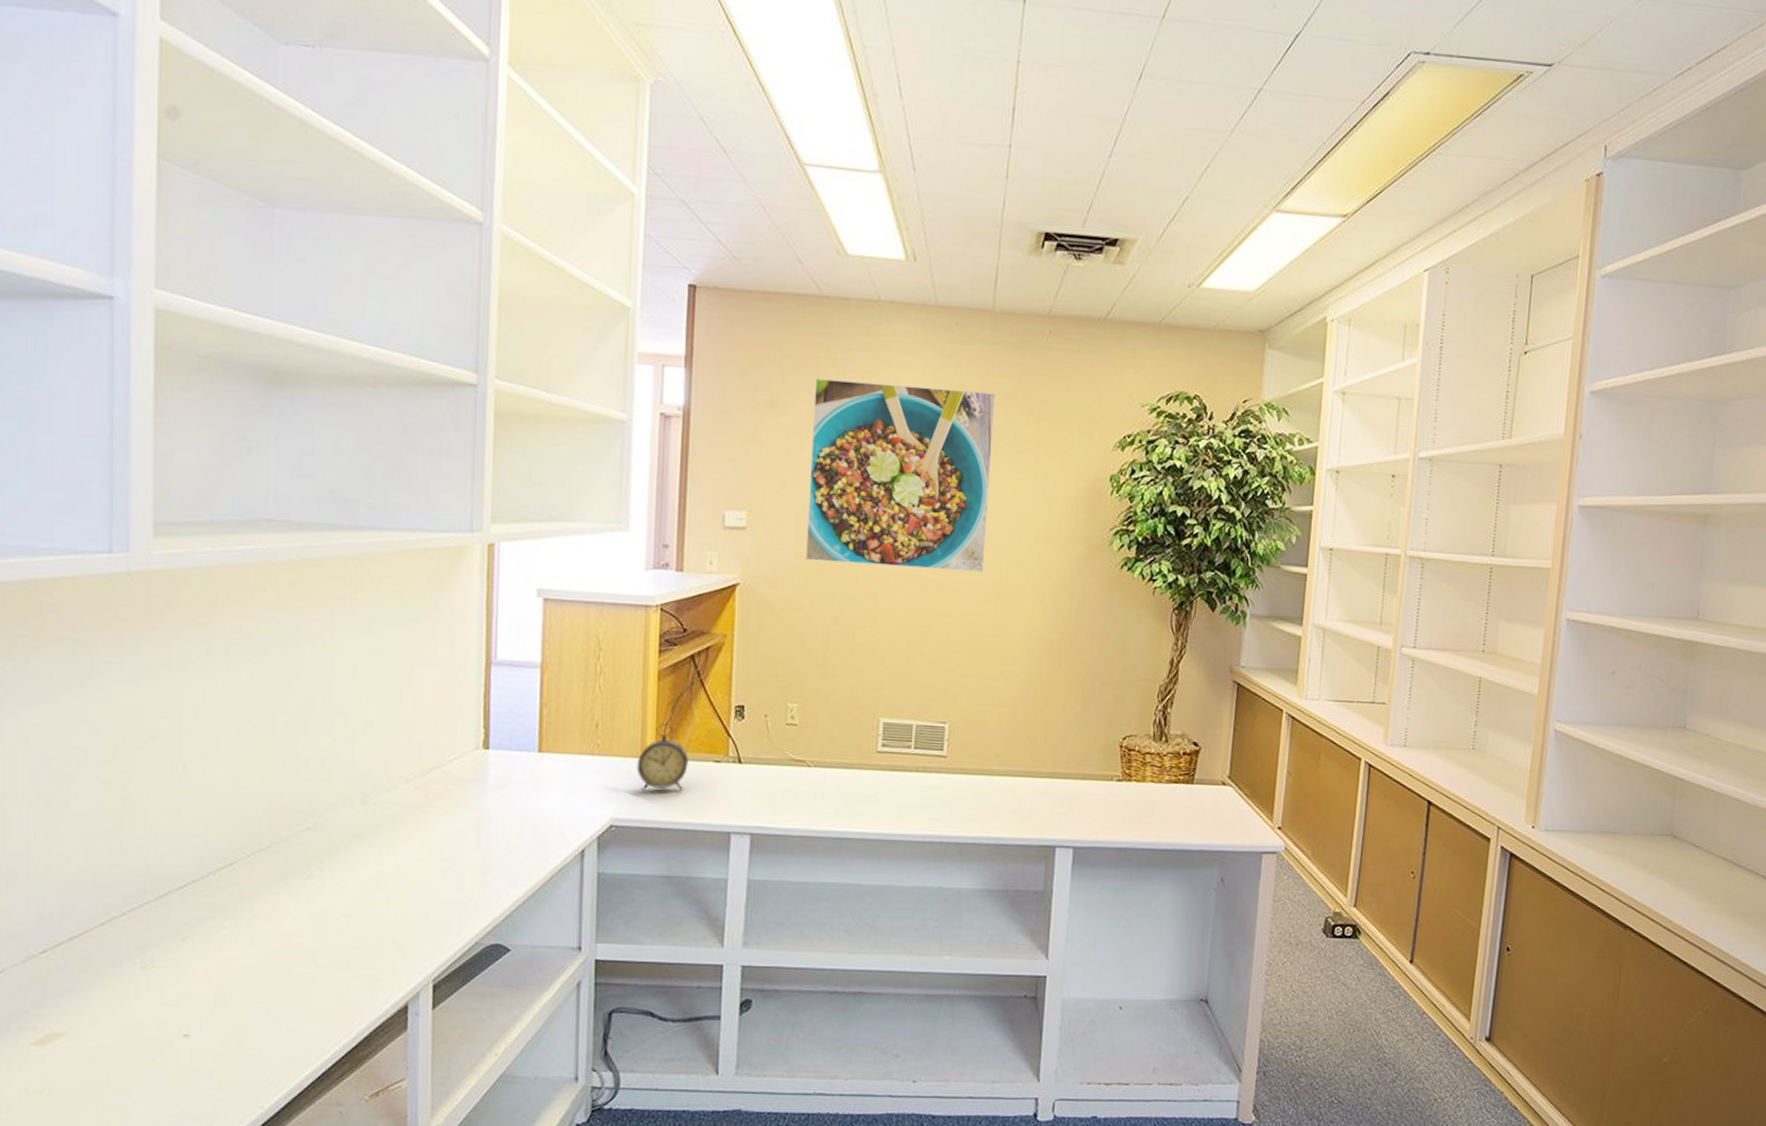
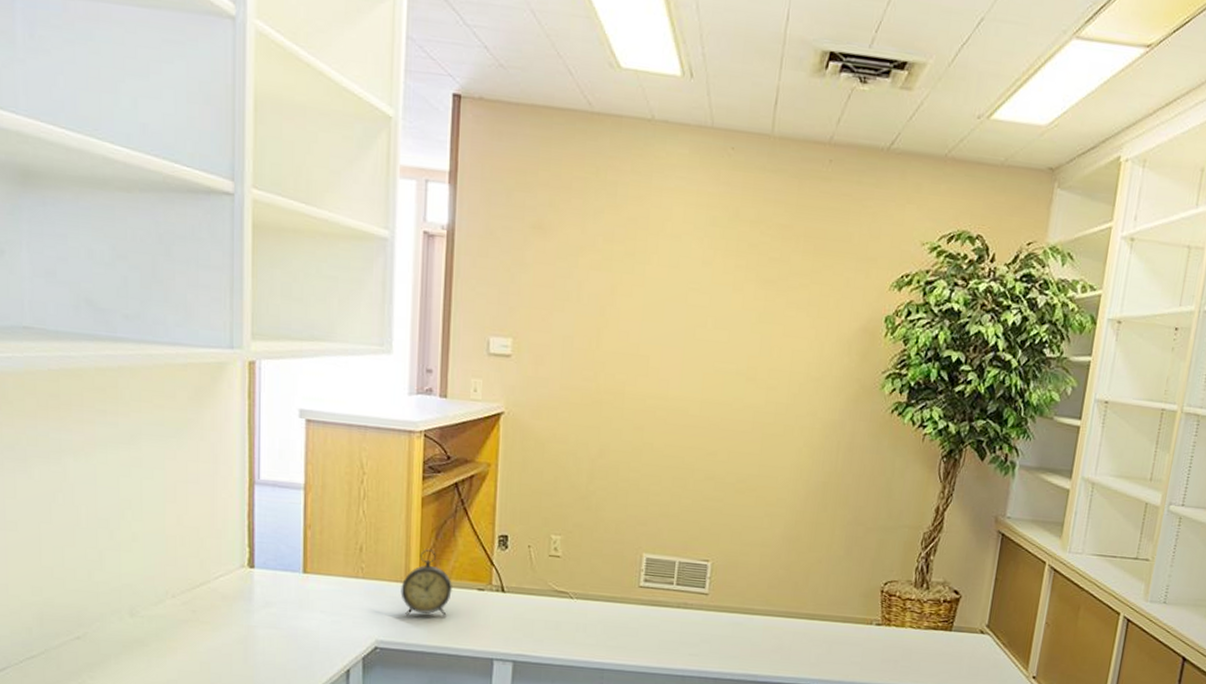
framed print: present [805,377,996,572] -> none [570,200,772,411]

